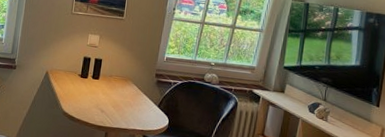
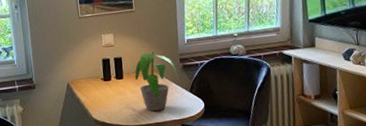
potted plant: none [110,60,151,118] -> present [135,51,178,112]

